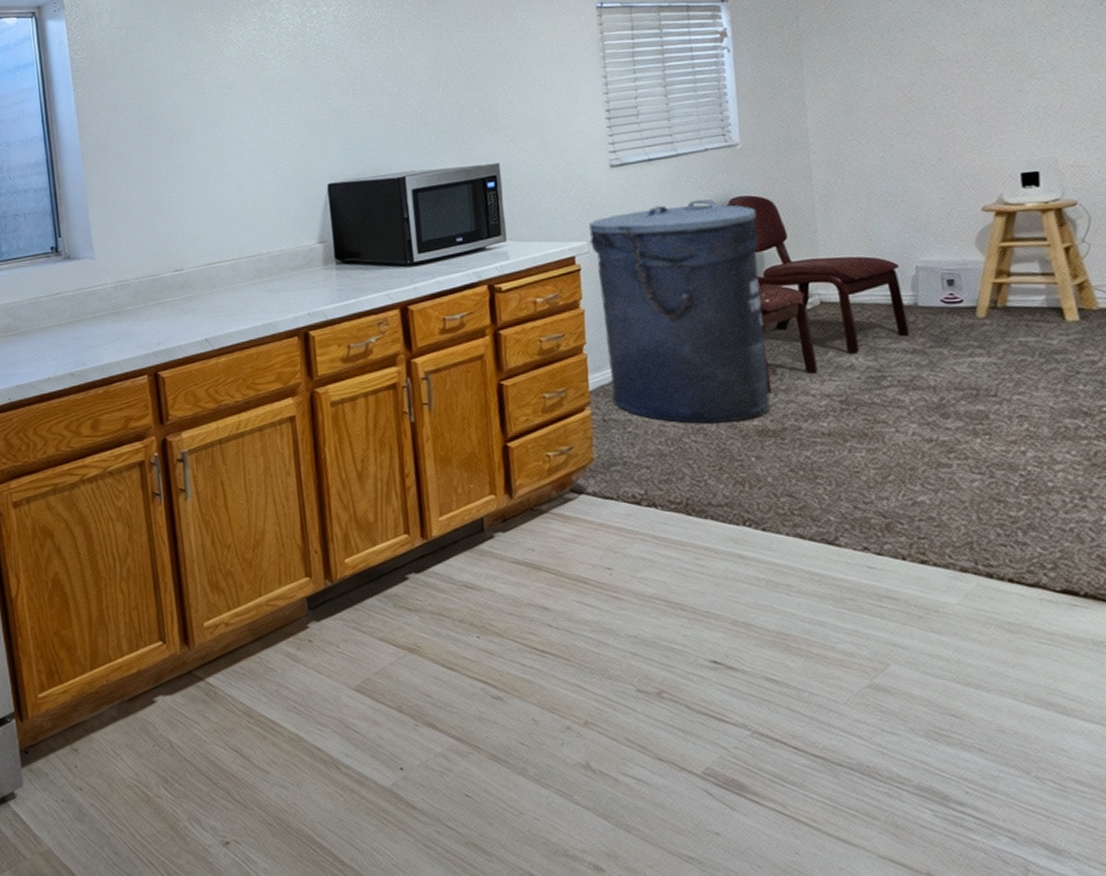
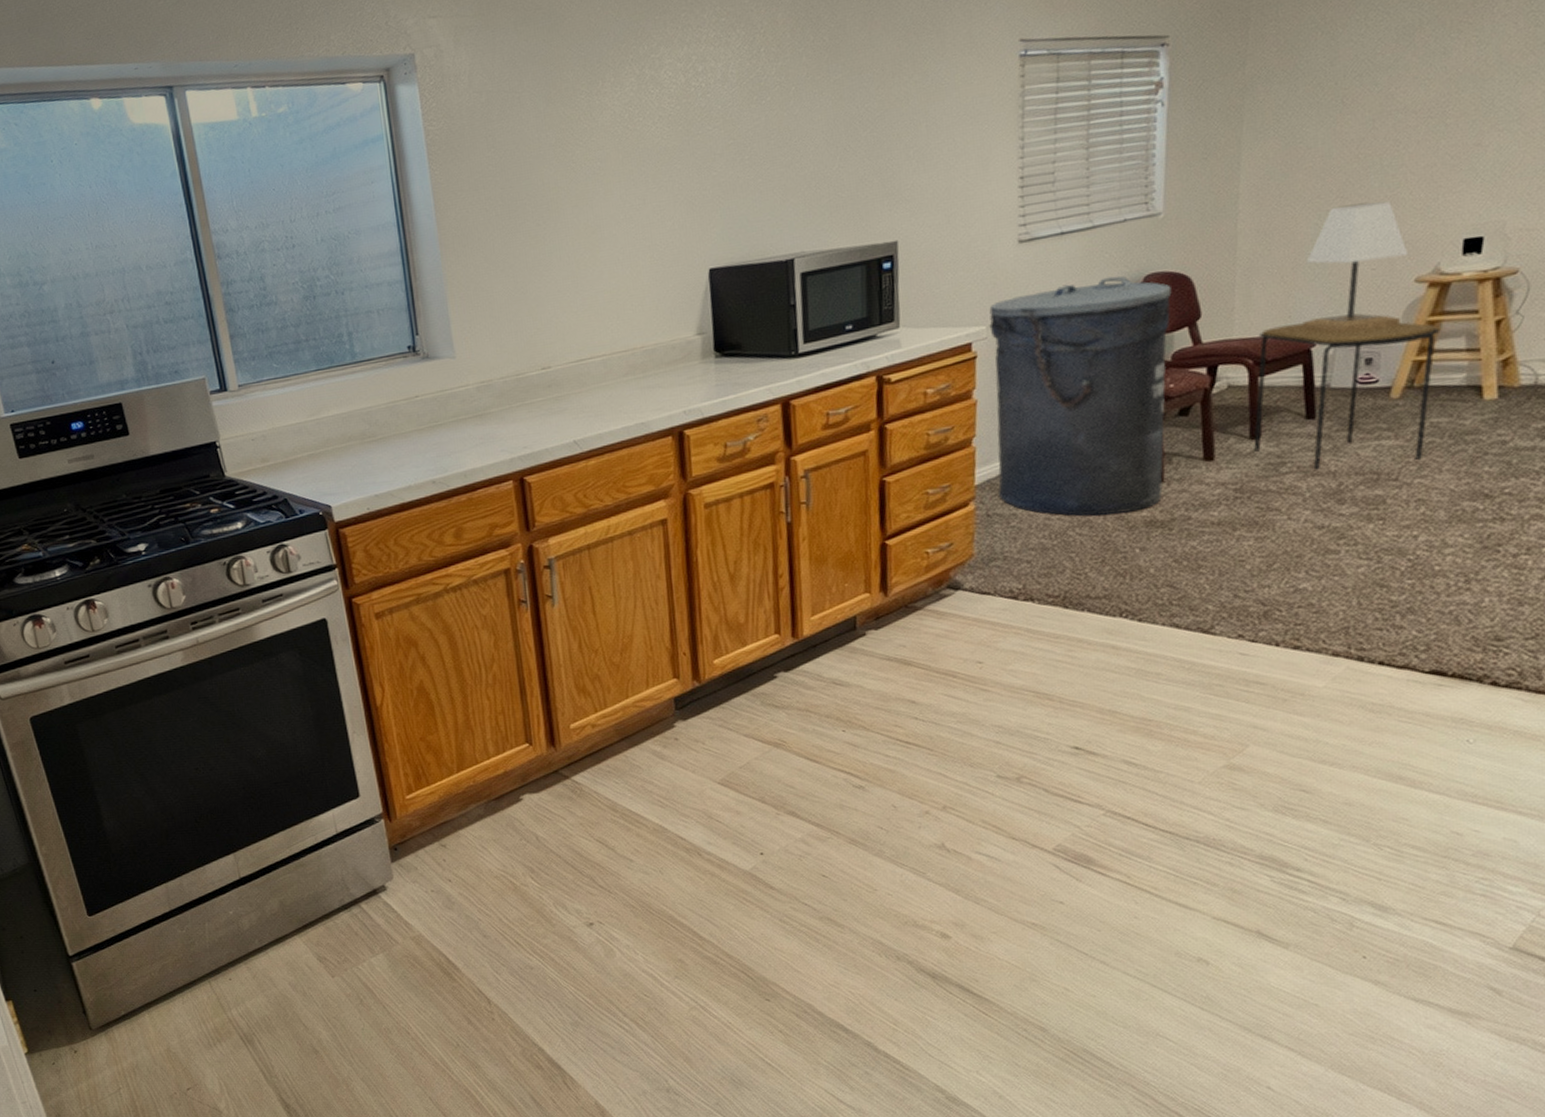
side table: none [842,245,1017,384] -> present [1253,322,1441,470]
lamp: none [877,138,976,256] -> present [1302,201,1409,333]

